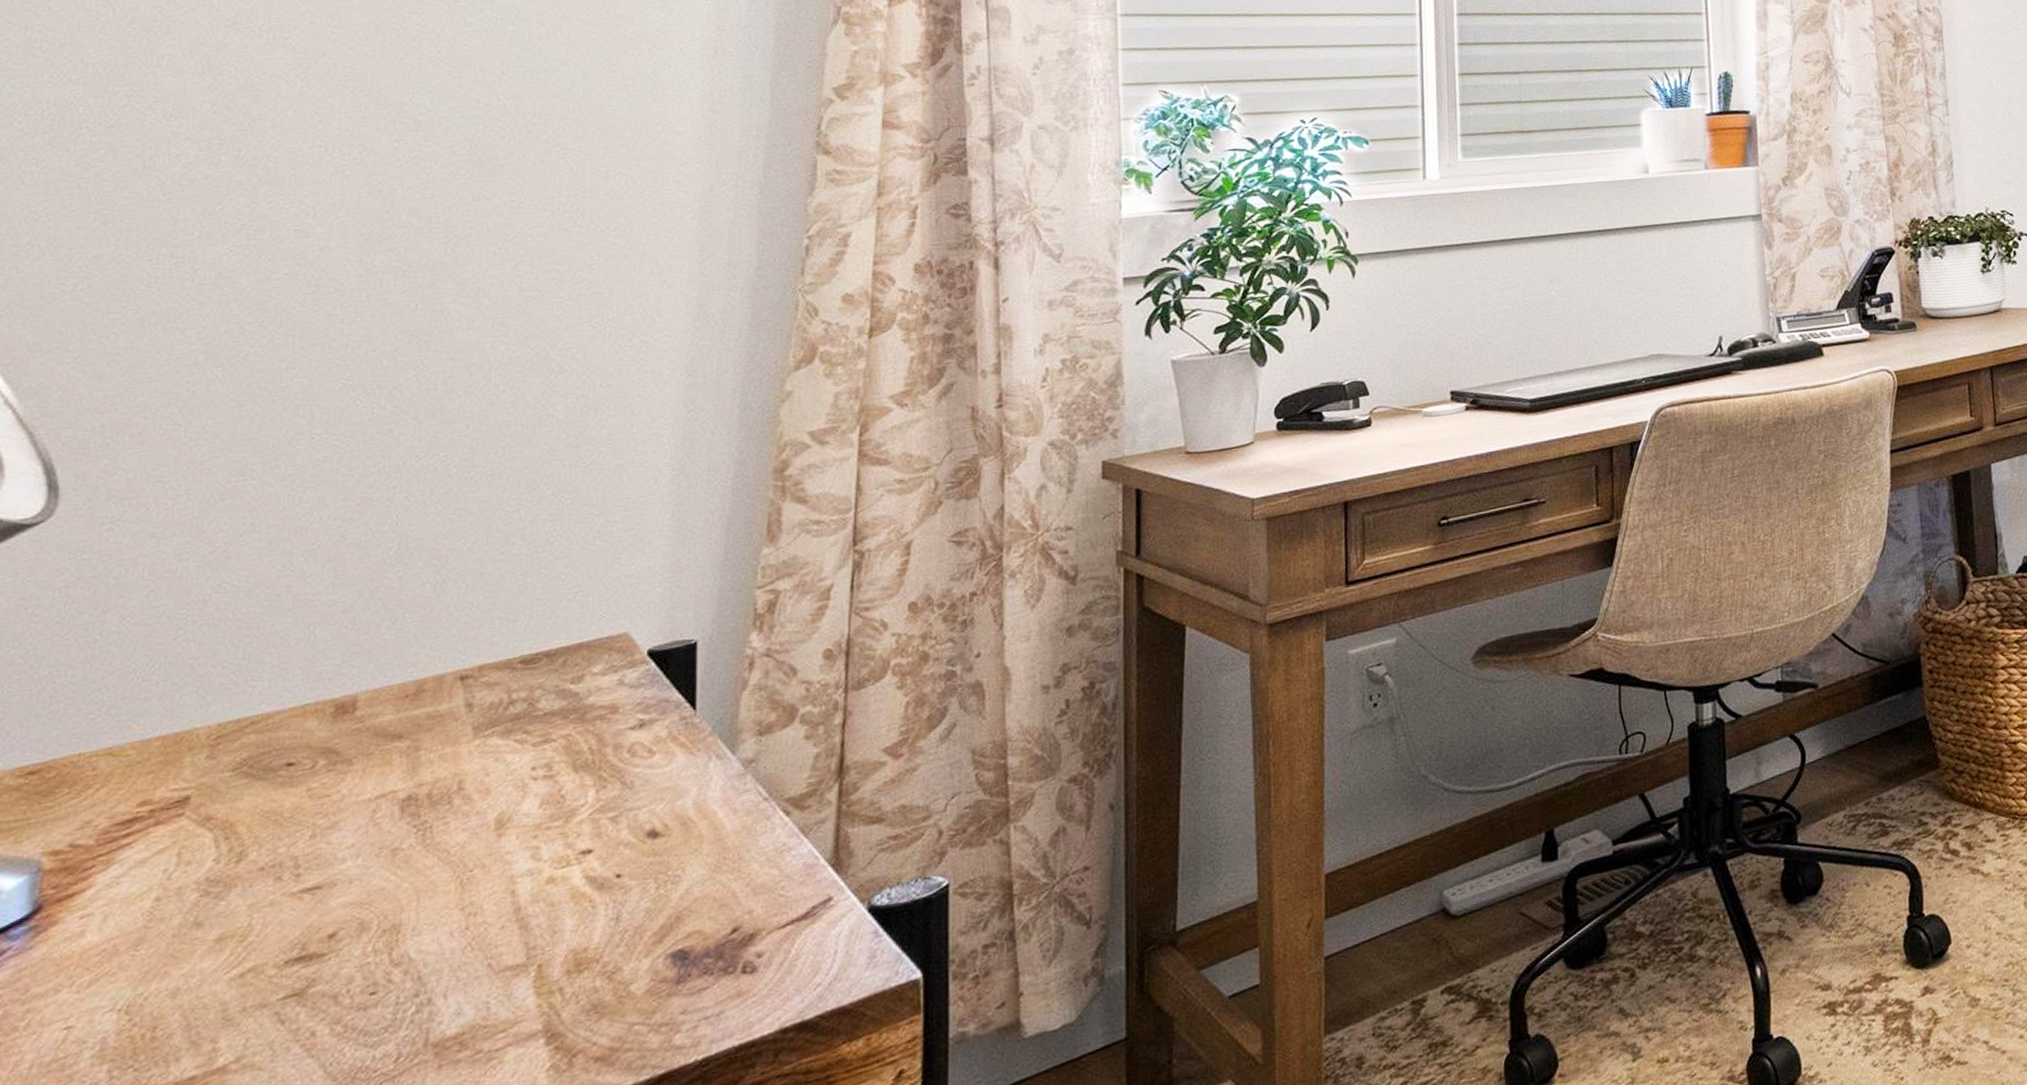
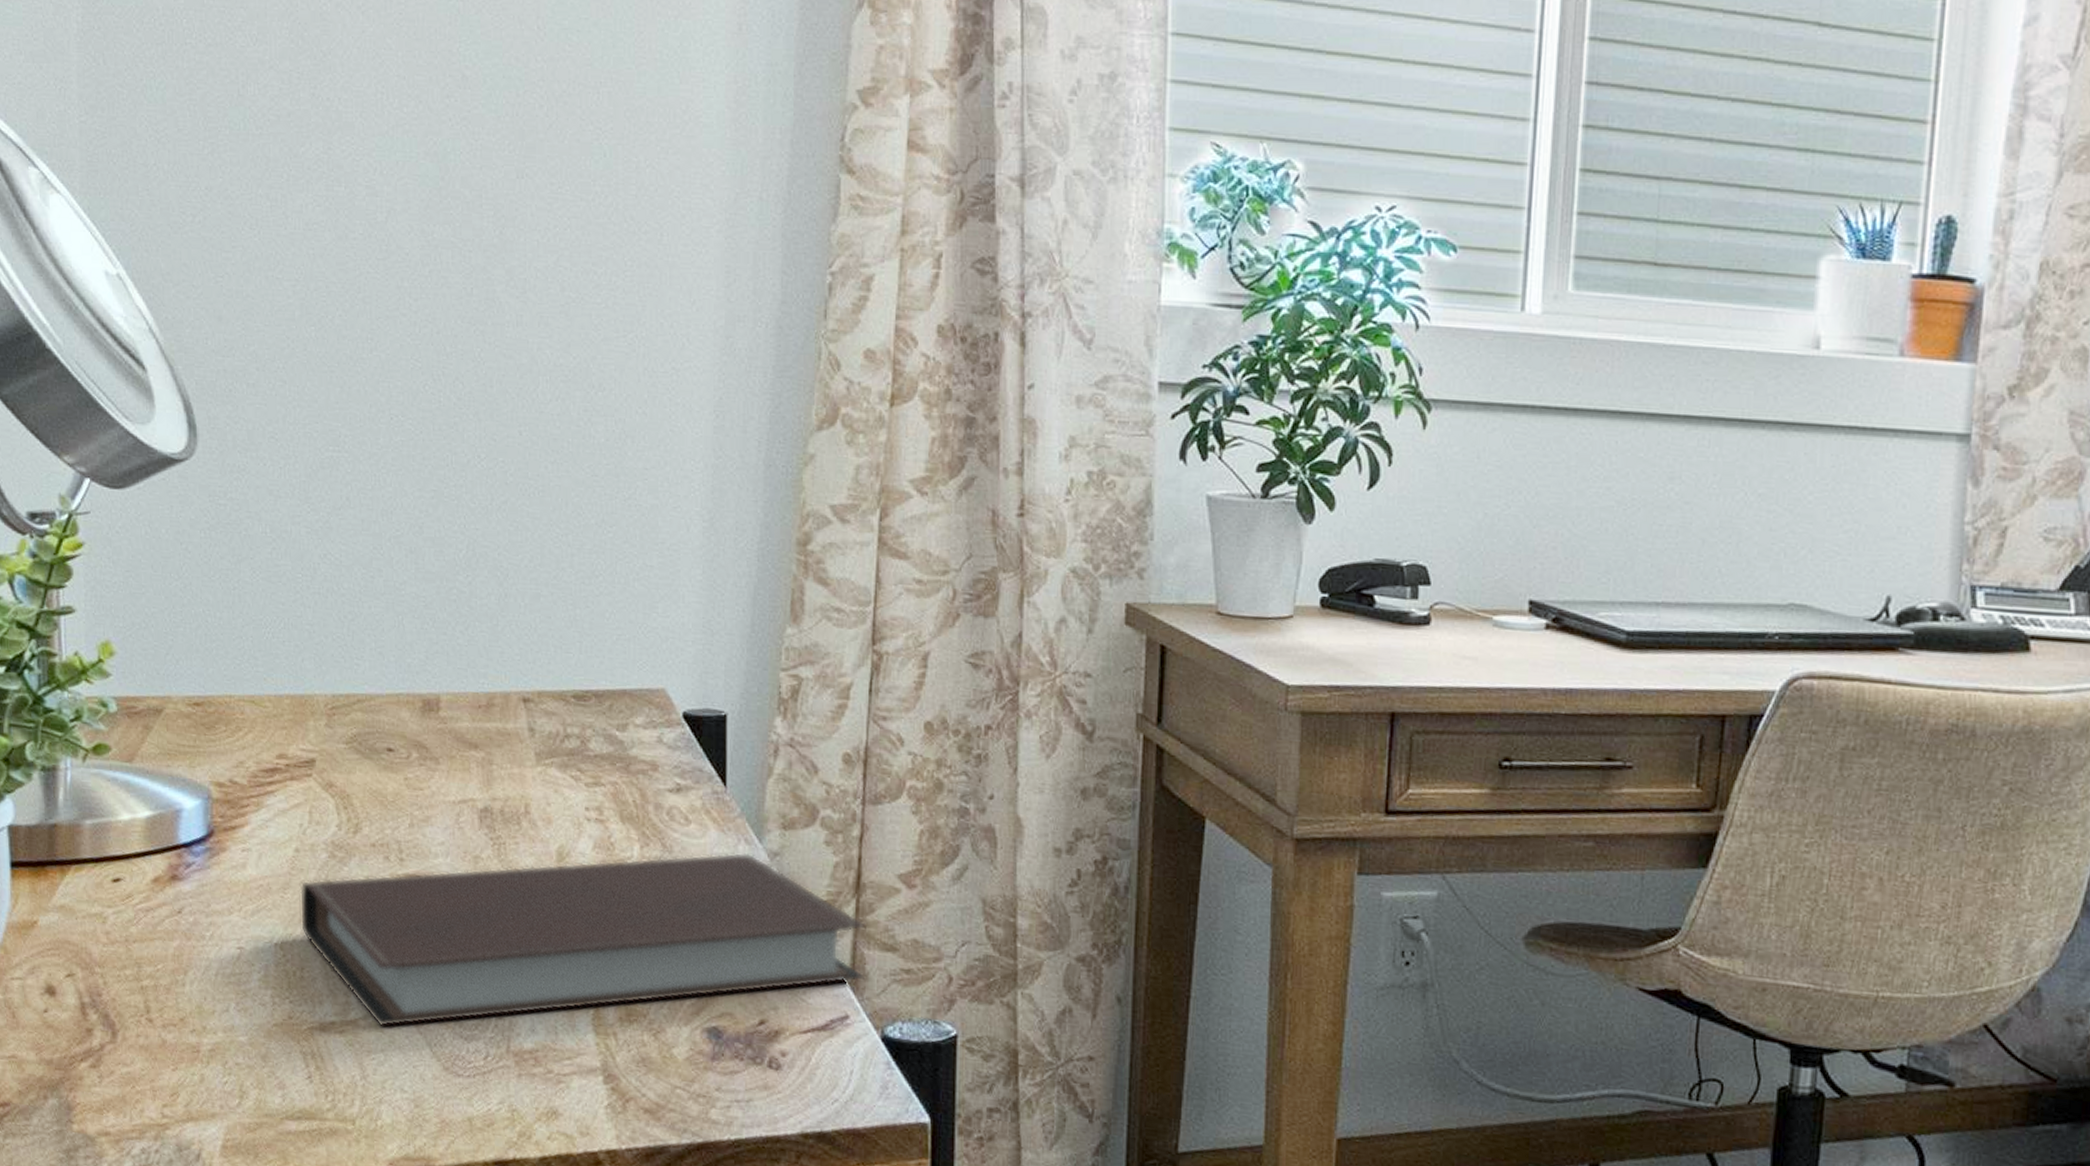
notebook: none [155,767,850,1065] -> present [299,852,866,1028]

